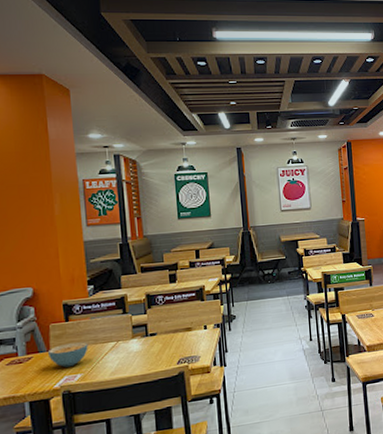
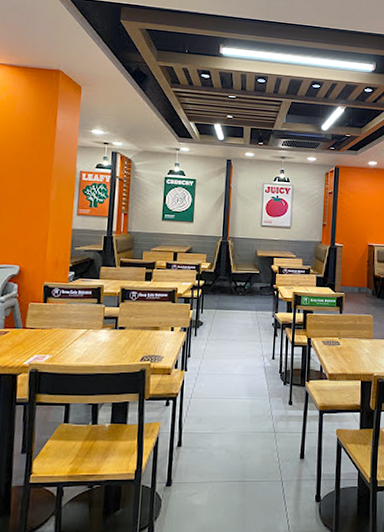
cereal bowl: present [47,342,88,368] -> none [22,324,61,347]

